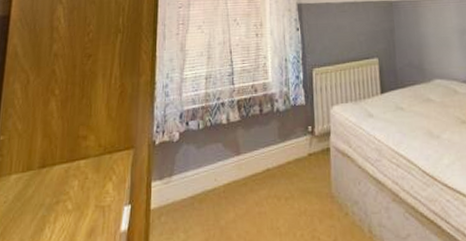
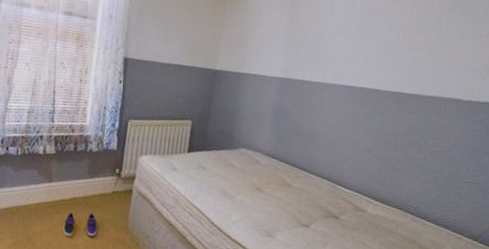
shoe: none [260,184,299,218] -> present [63,212,98,237]

